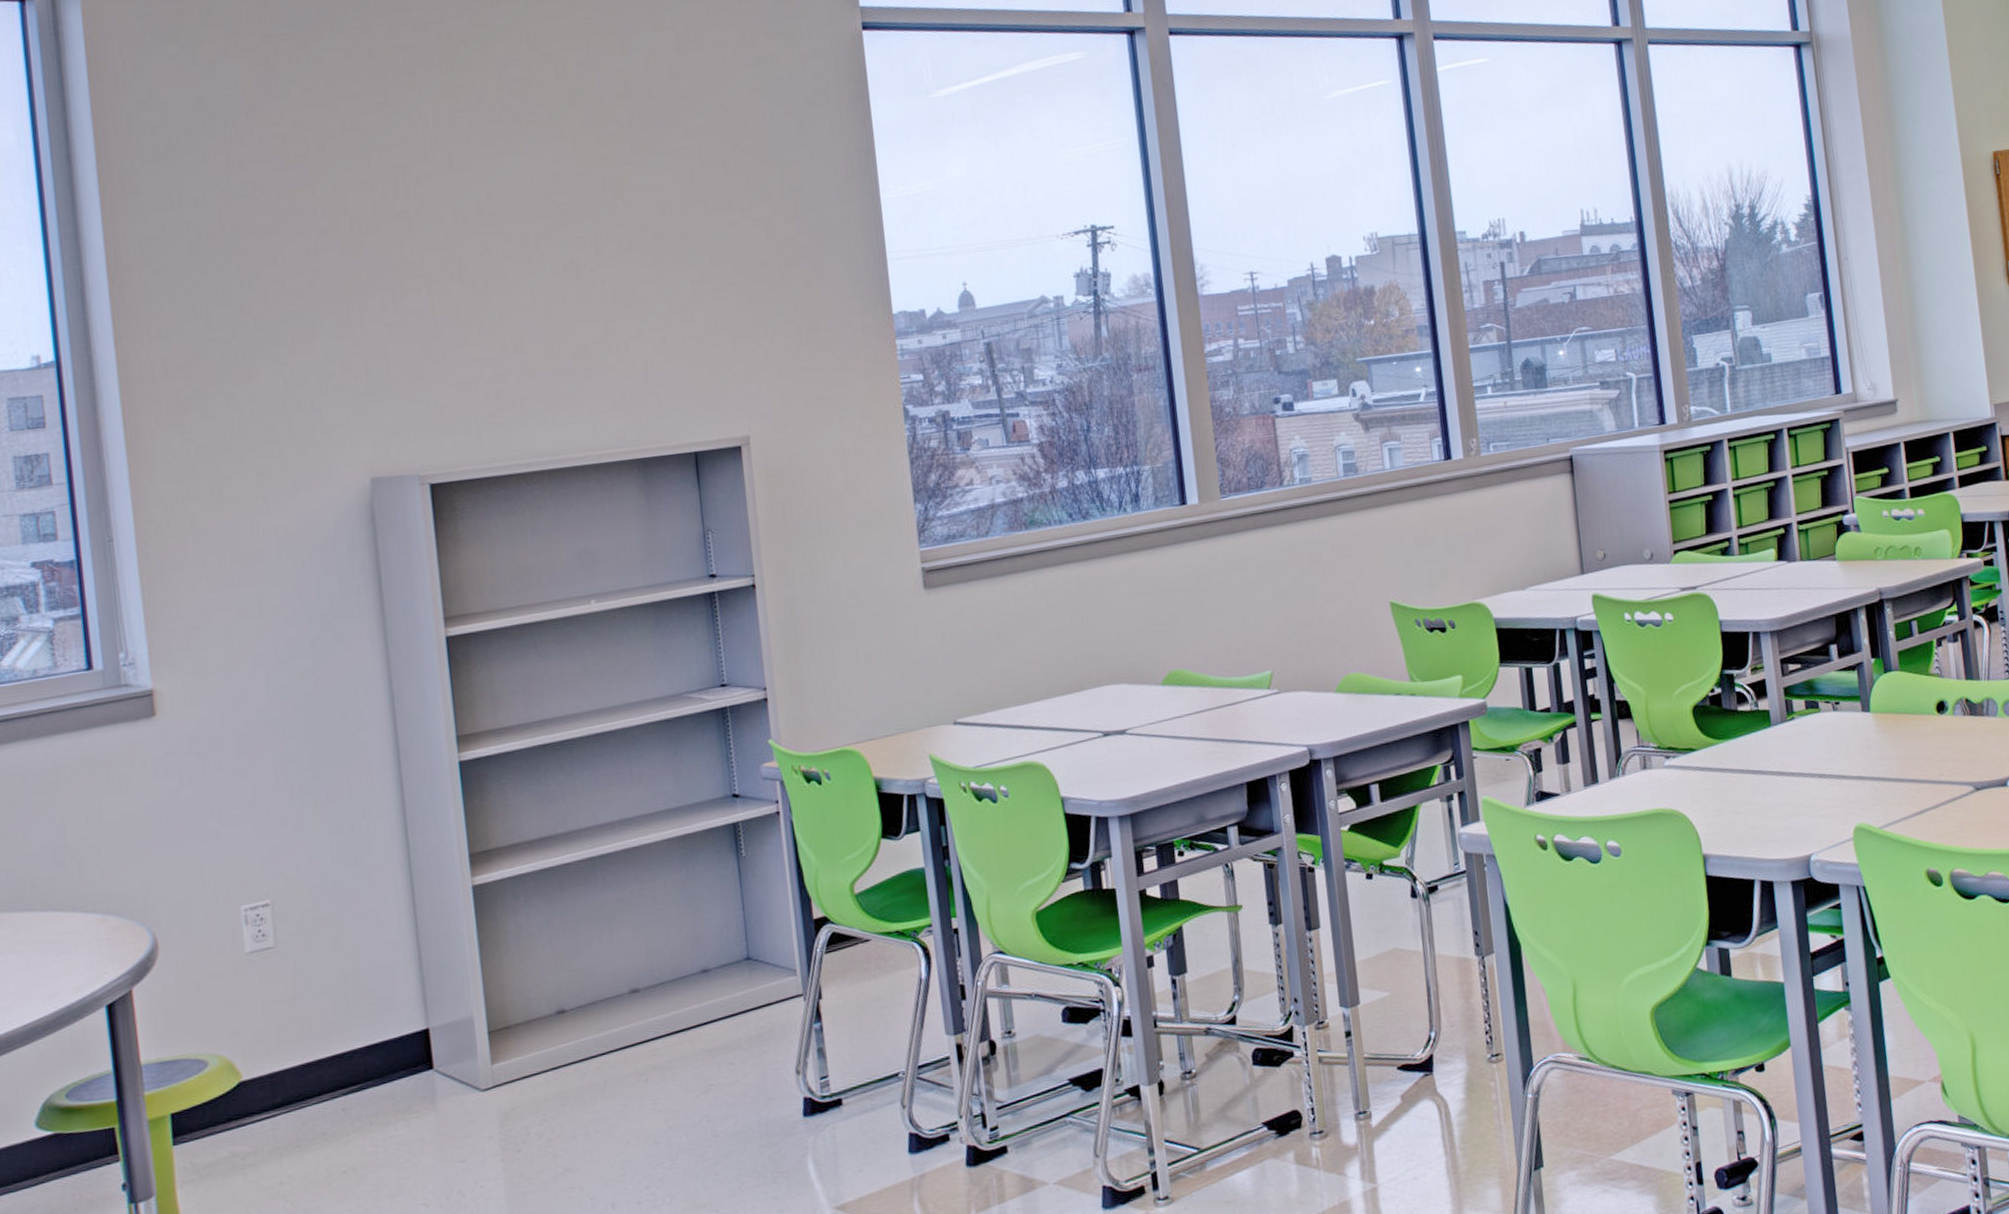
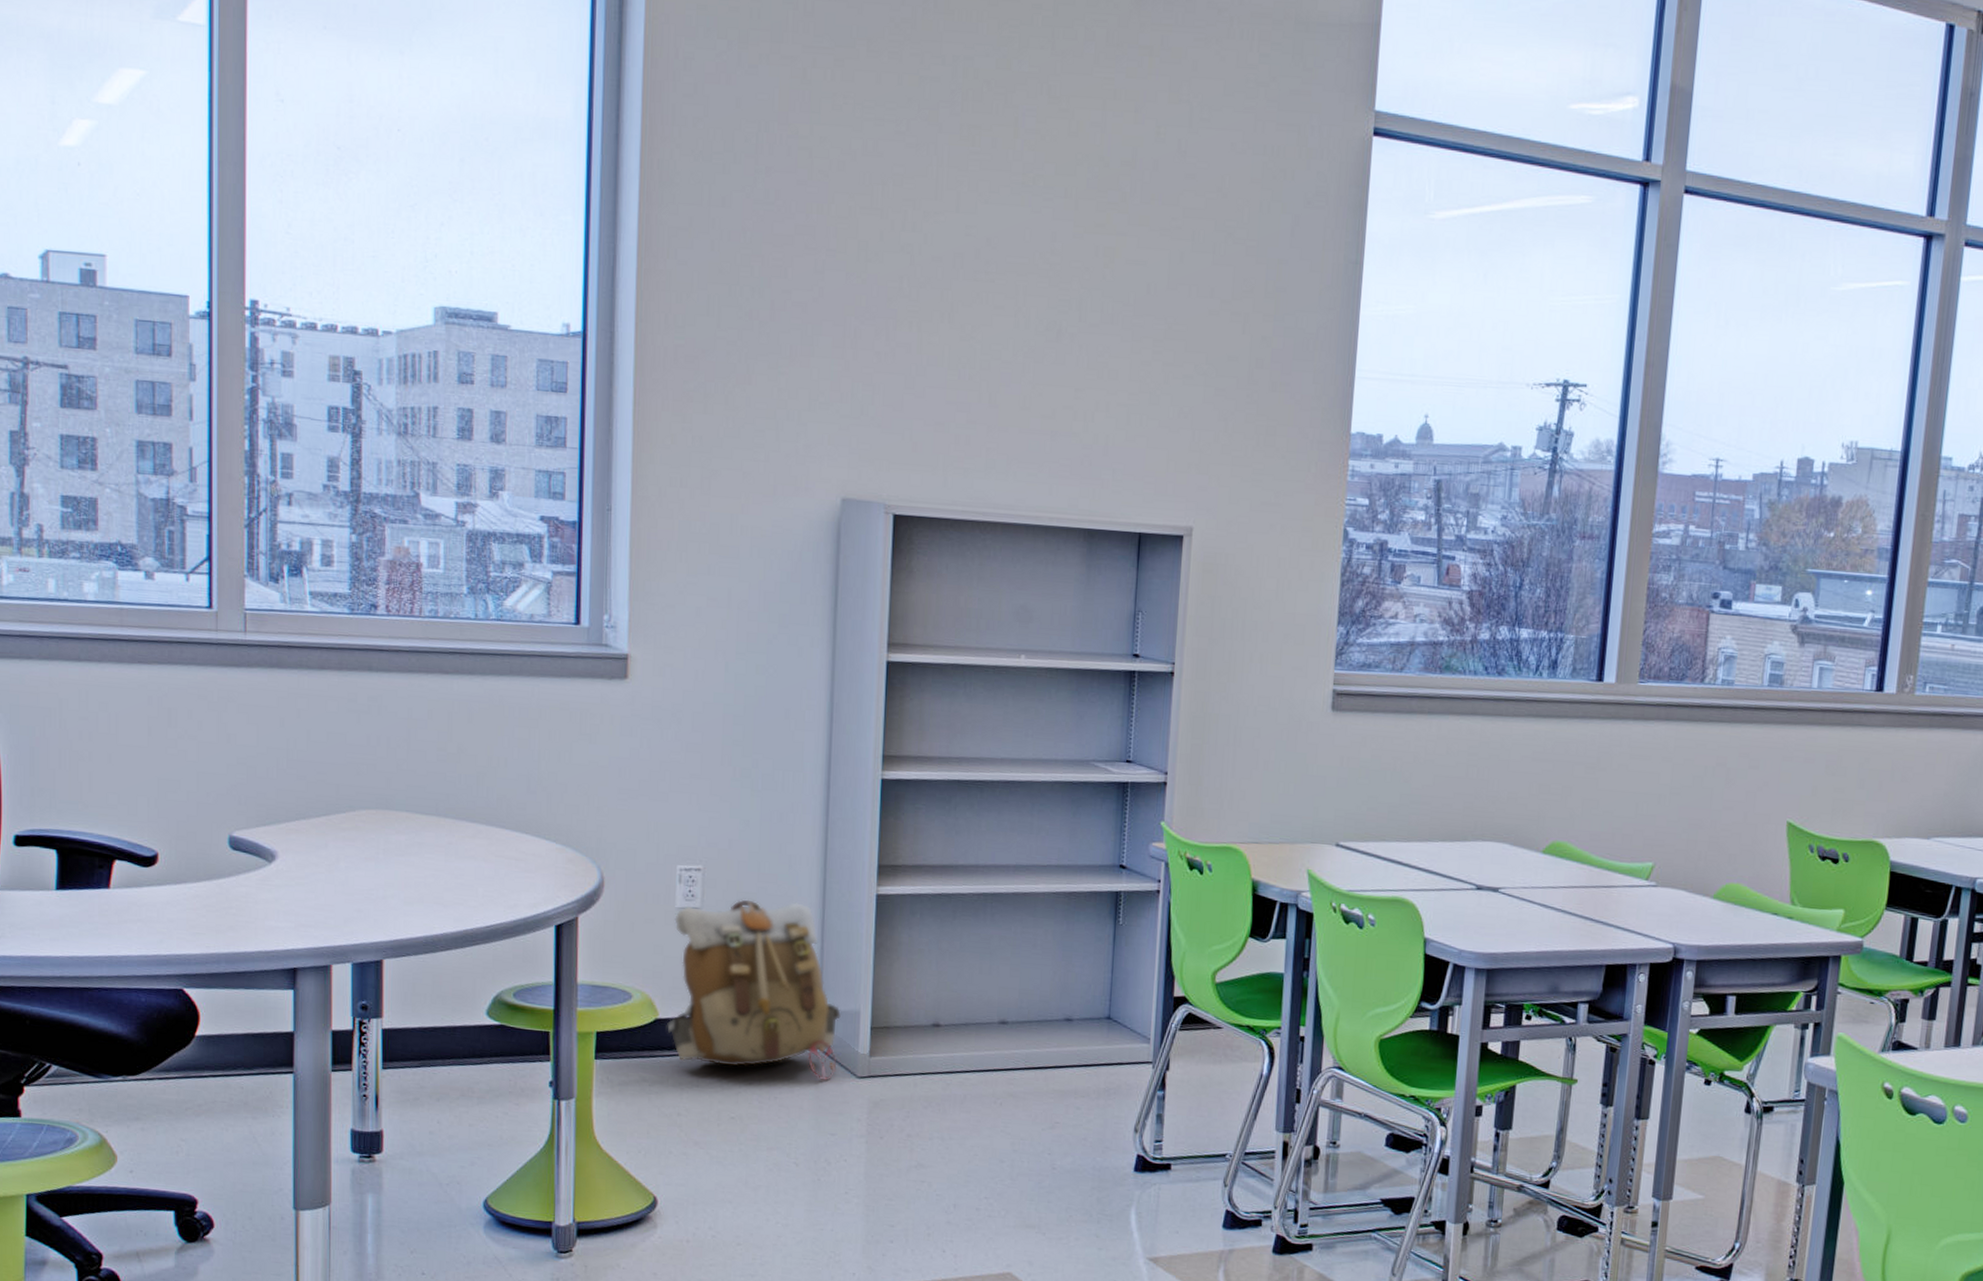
backpack: none [246,914,457,1123] -> present [666,899,842,1080]

